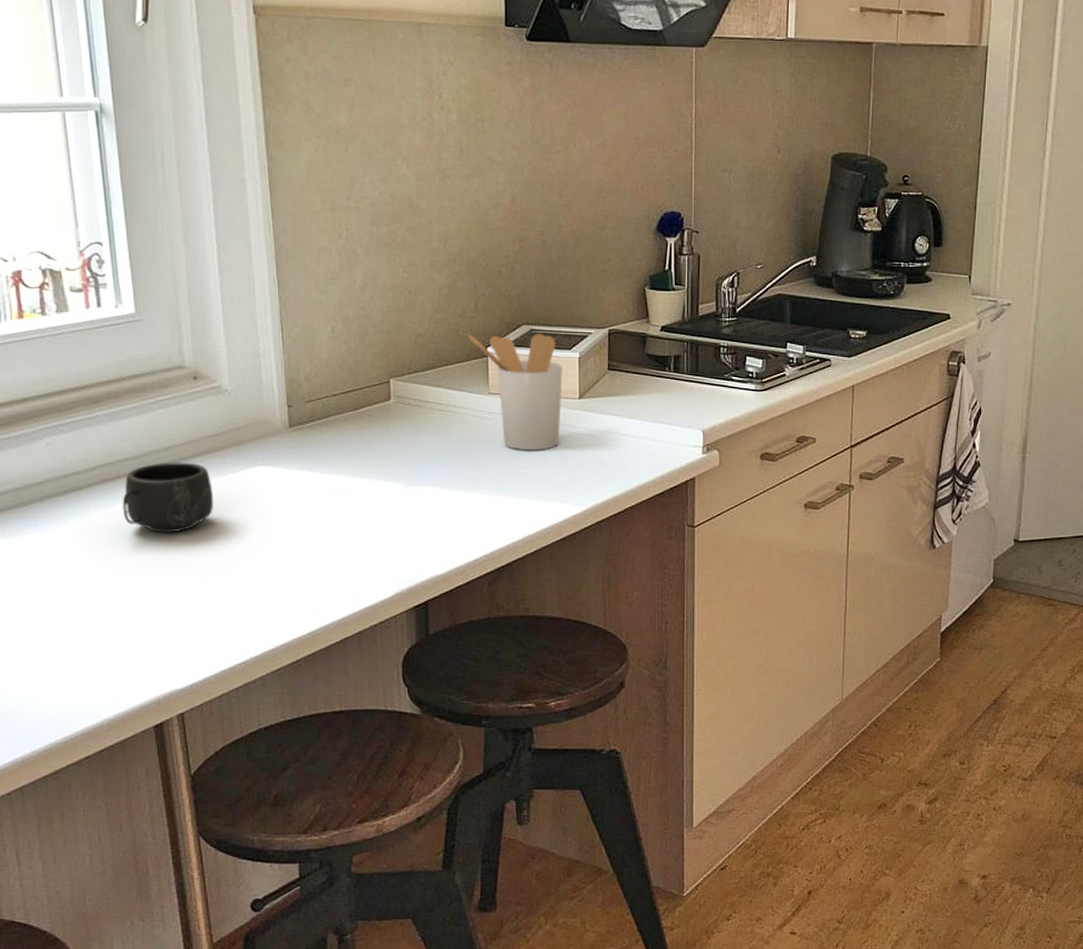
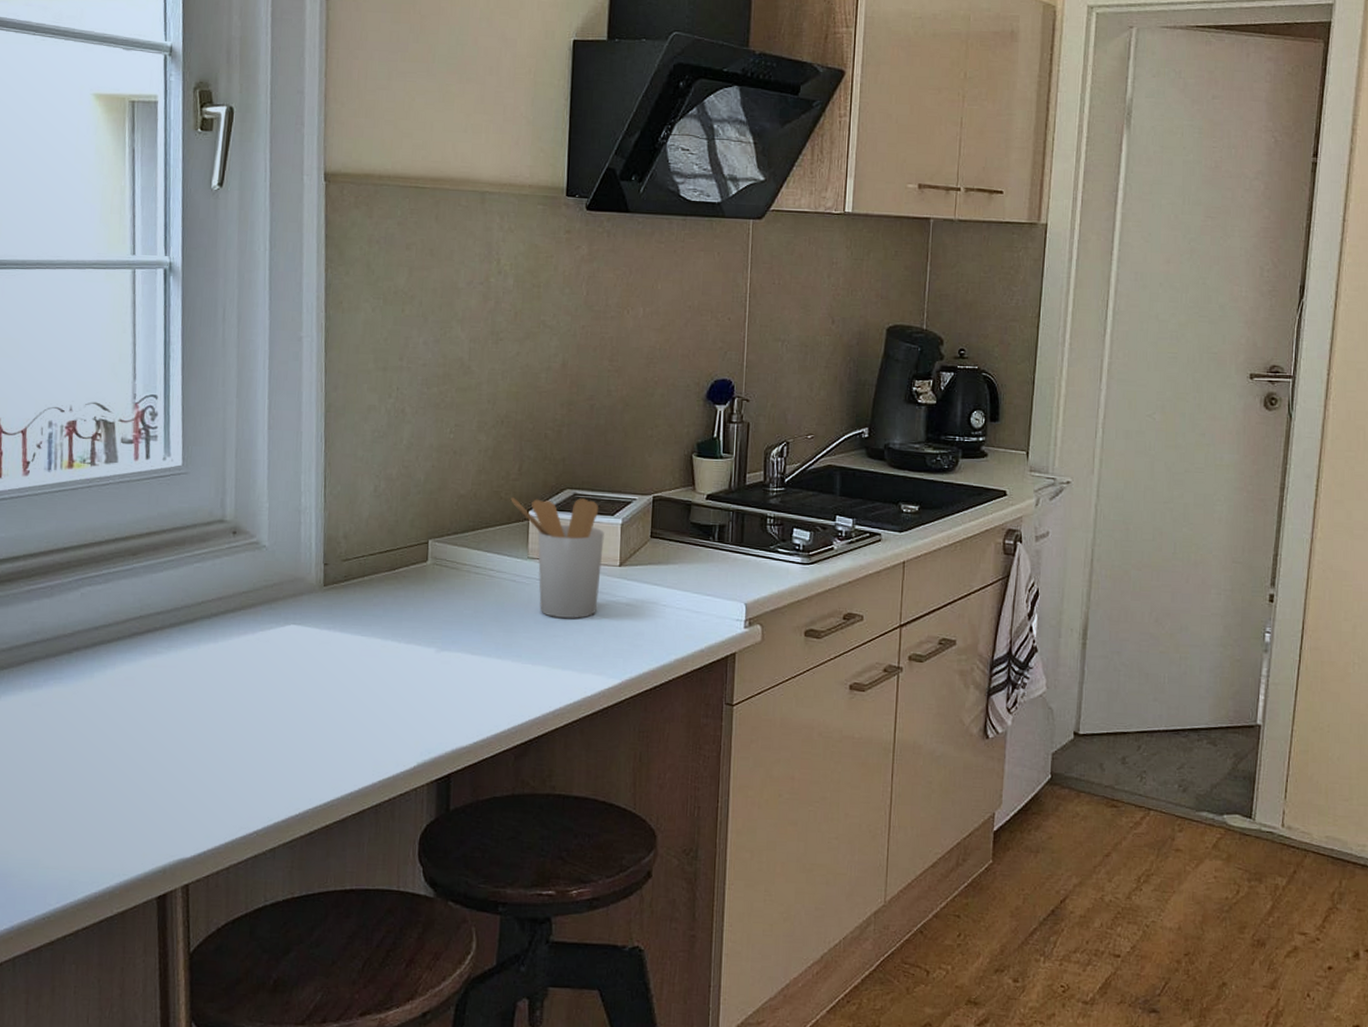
mug: present [122,462,214,533] -> none [149,617,242,691]

